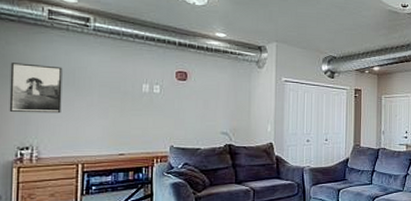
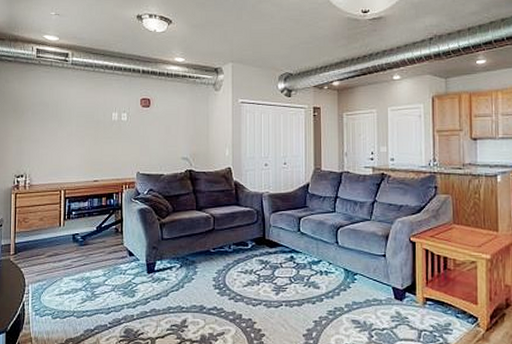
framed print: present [9,63,63,114] -> none [8,99,48,144]

